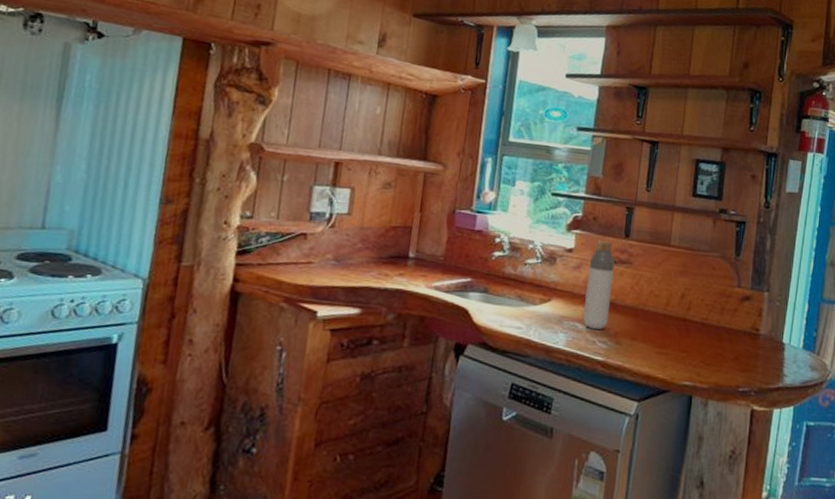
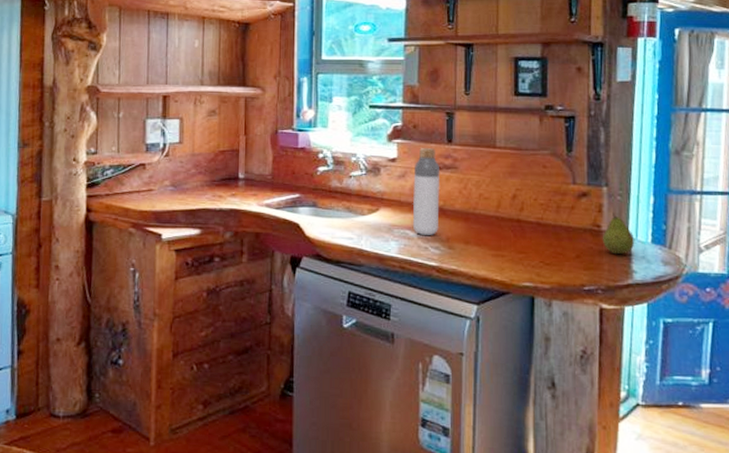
fruit: none [759,317,789,359] -> present [602,213,635,255]

